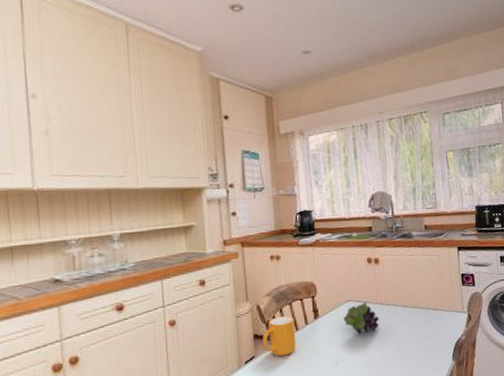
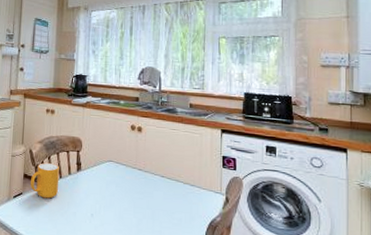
fruit: present [343,301,379,334] -> none [103,164,136,194]

